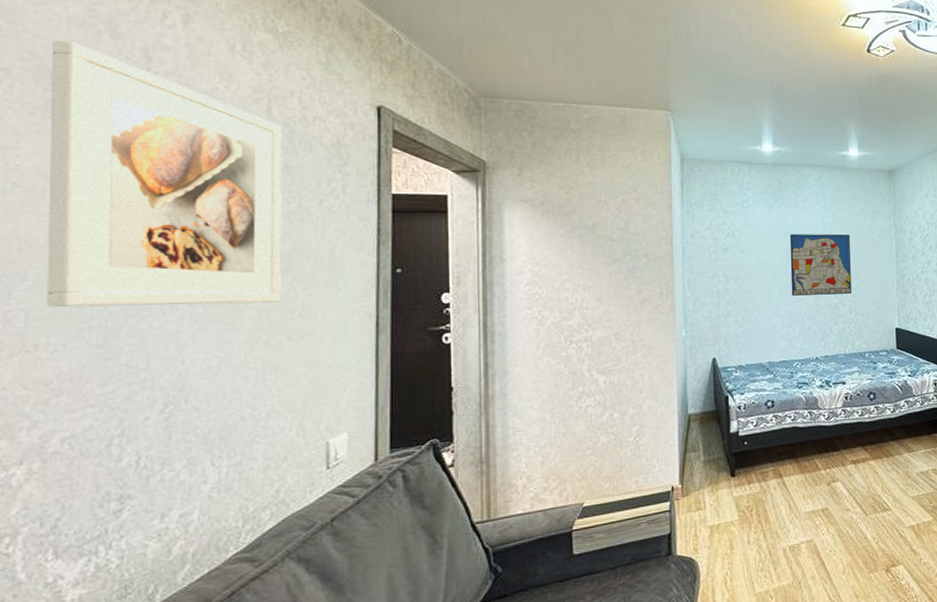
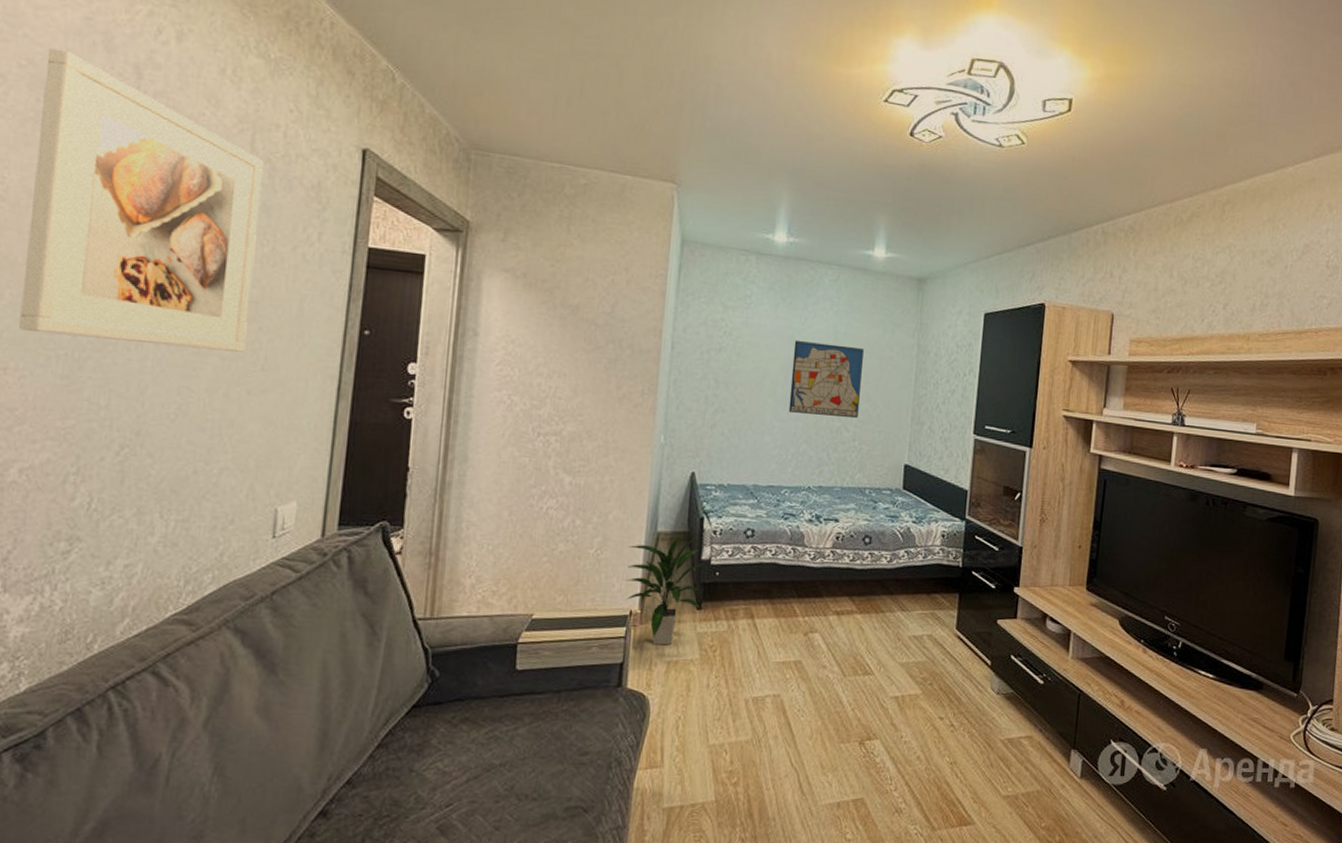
indoor plant: none [663,413,736,514] -> present [625,534,703,645]

